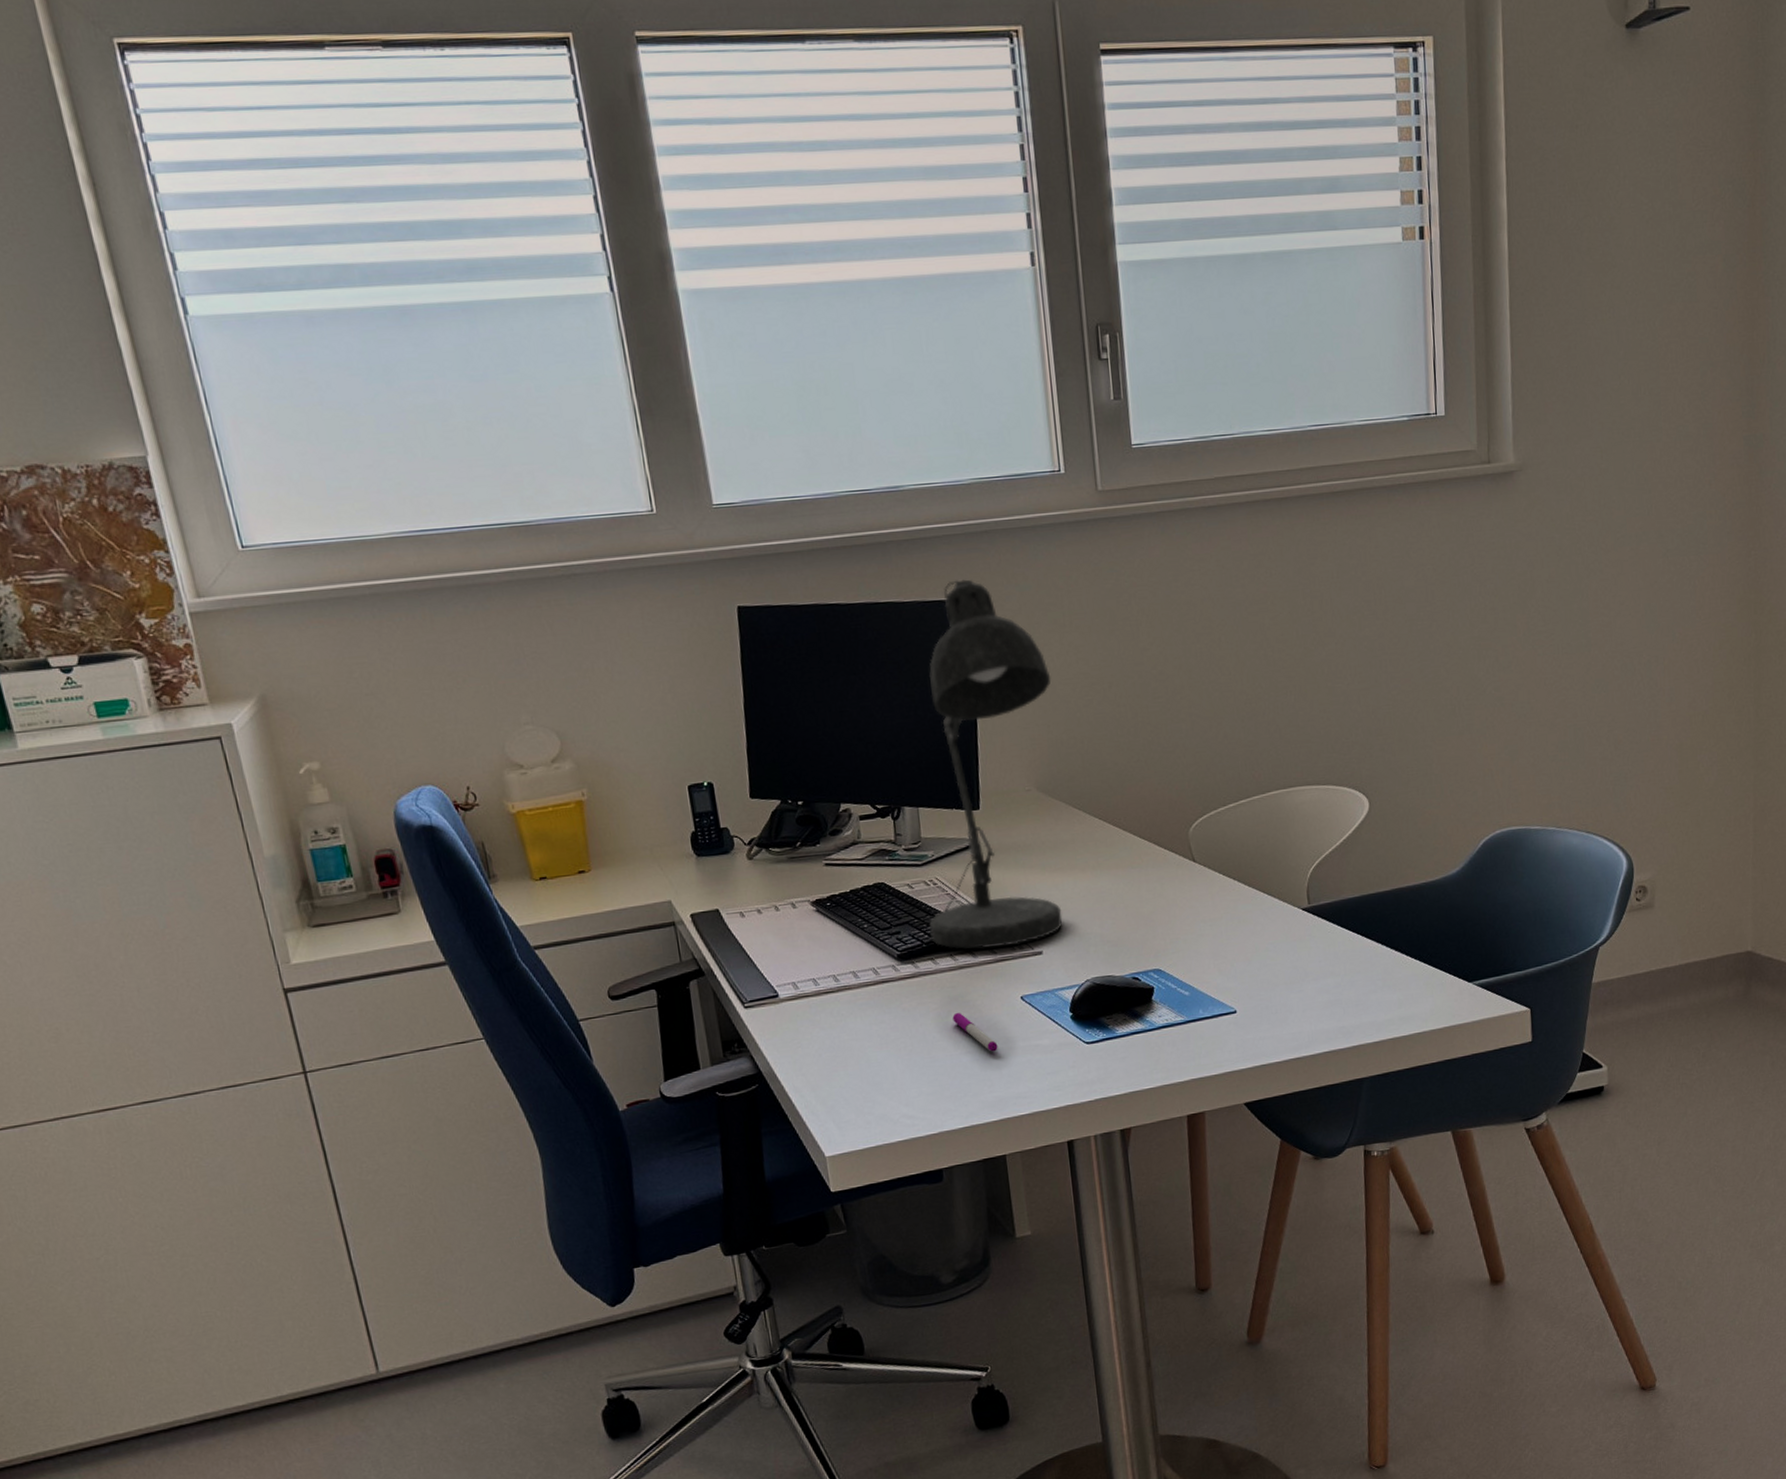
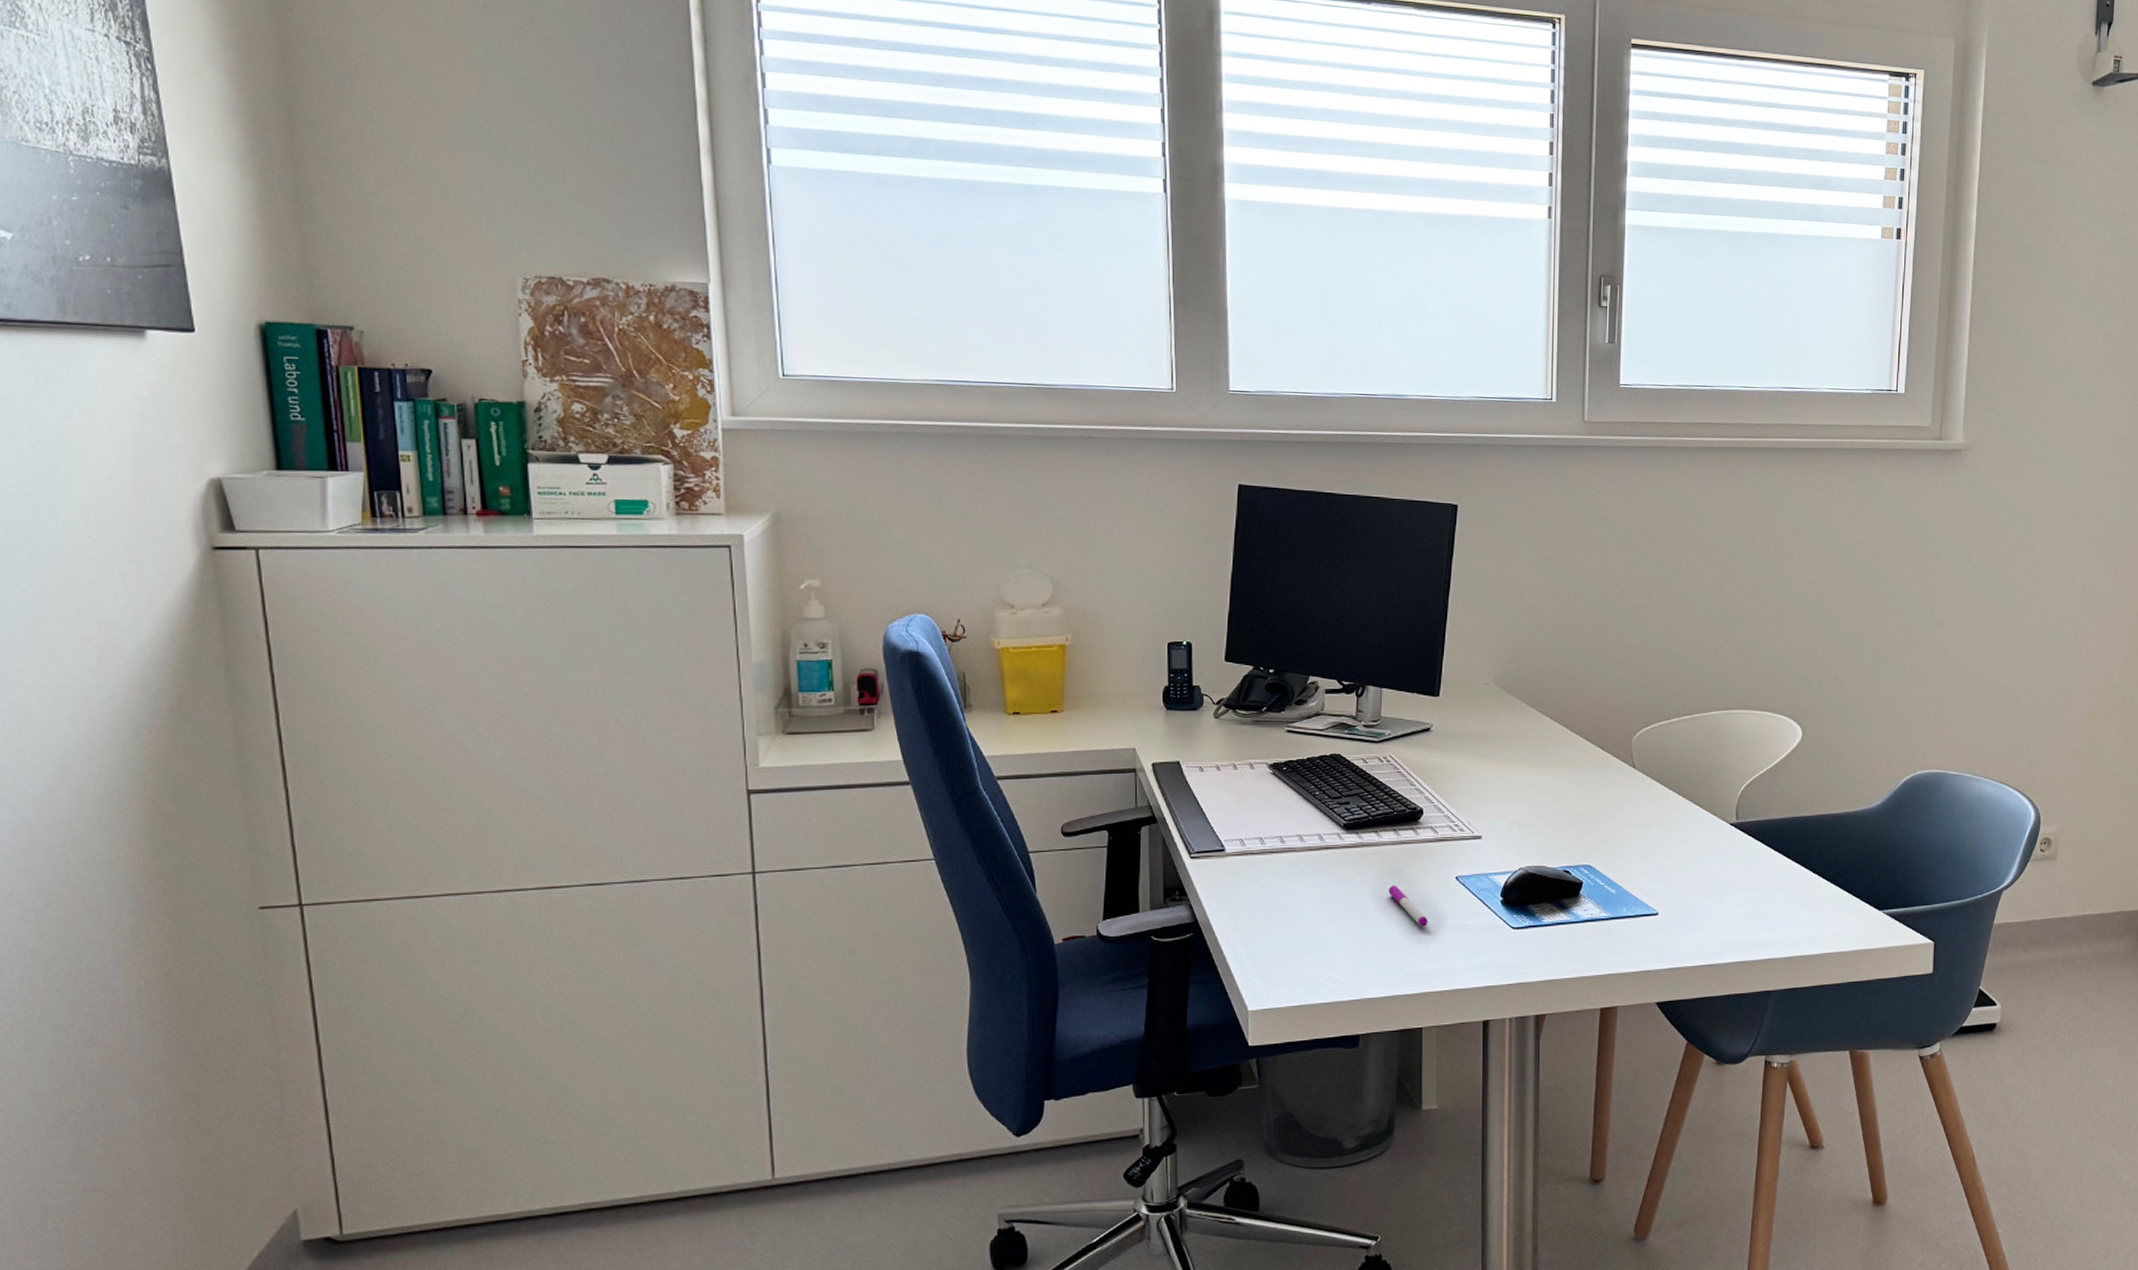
desk lamp: present [918,579,1063,949] -> none [1367,485,1521,828]

